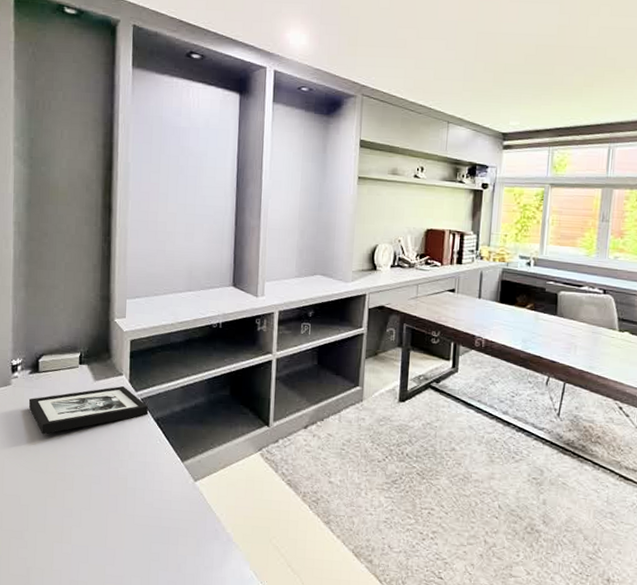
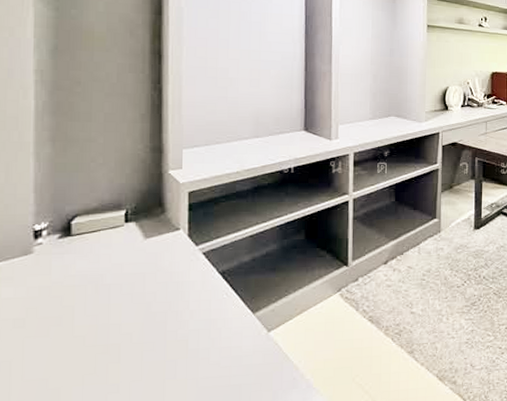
picture frame: present [28,385,149,435] -> none [58,241,213,305]

